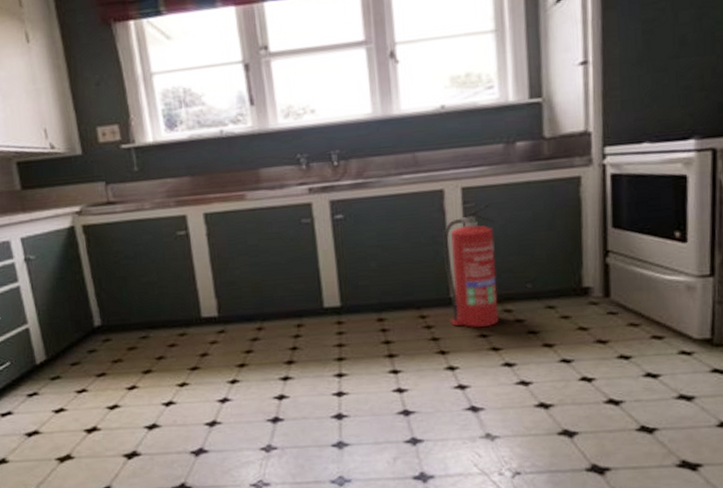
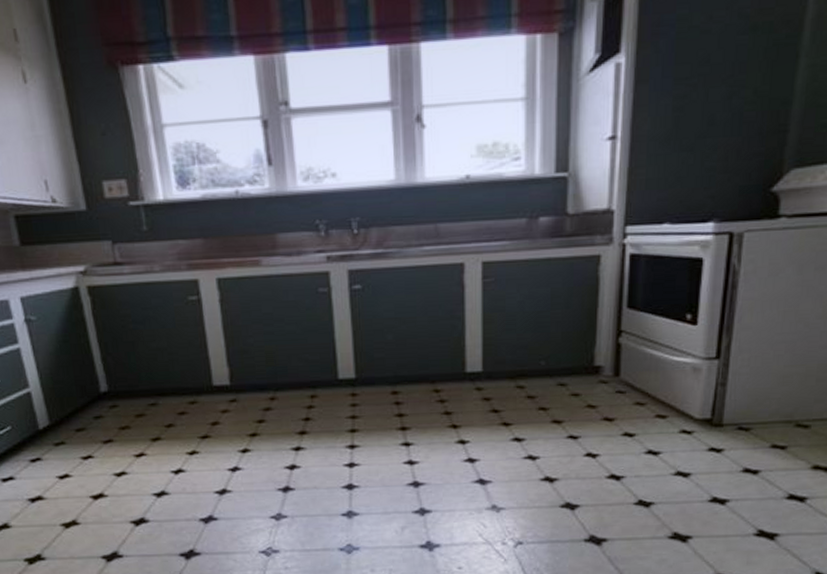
fire extinguisher: present [443,203,499,328] -> none [460,279,513,403]

